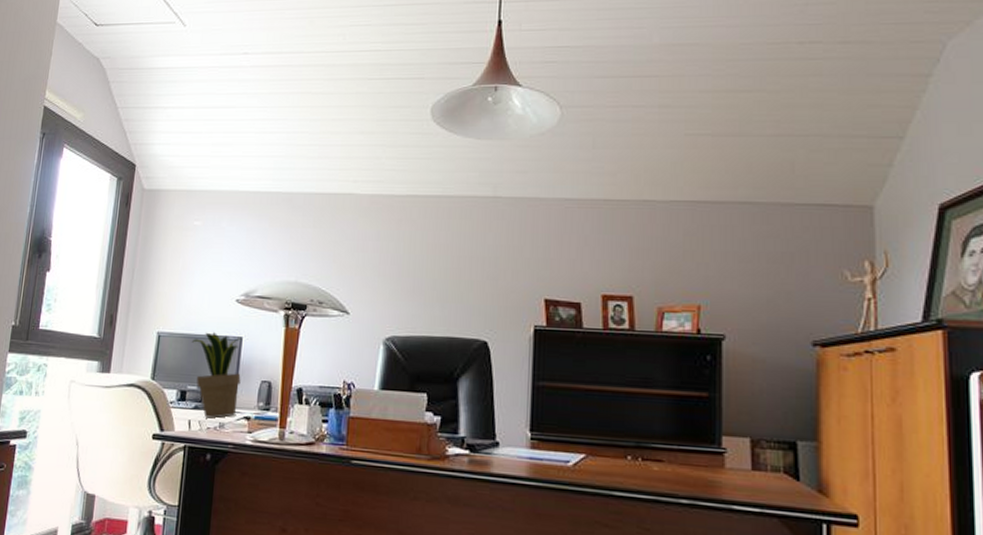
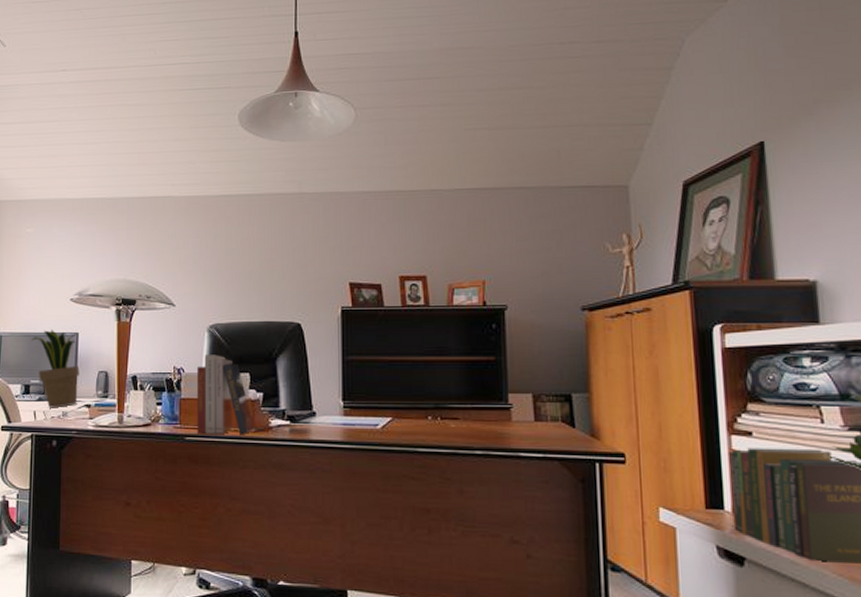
books: none [365,370,430,463] -> present [197,355,255,435]

